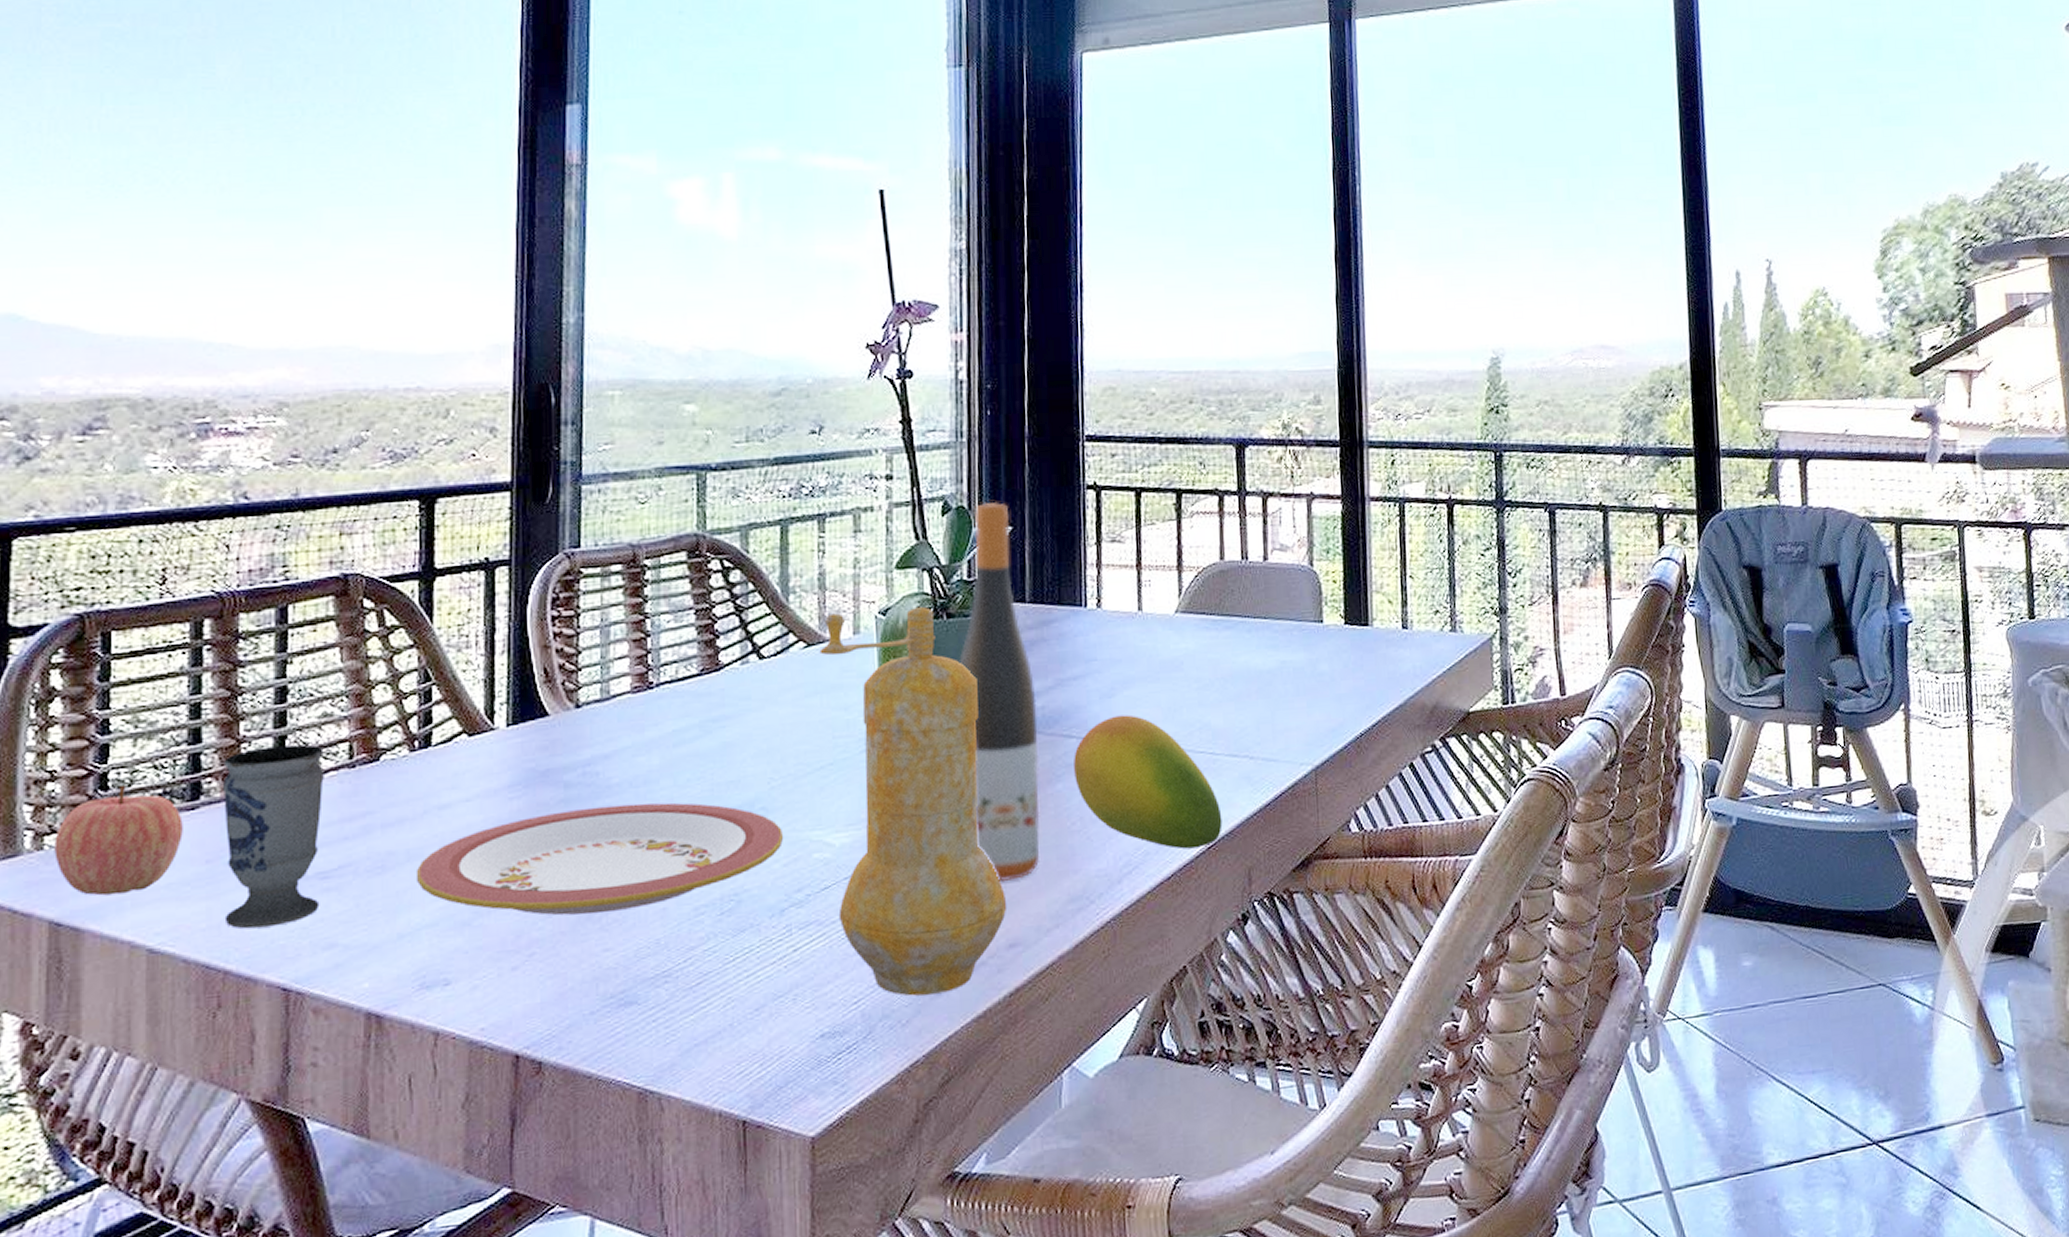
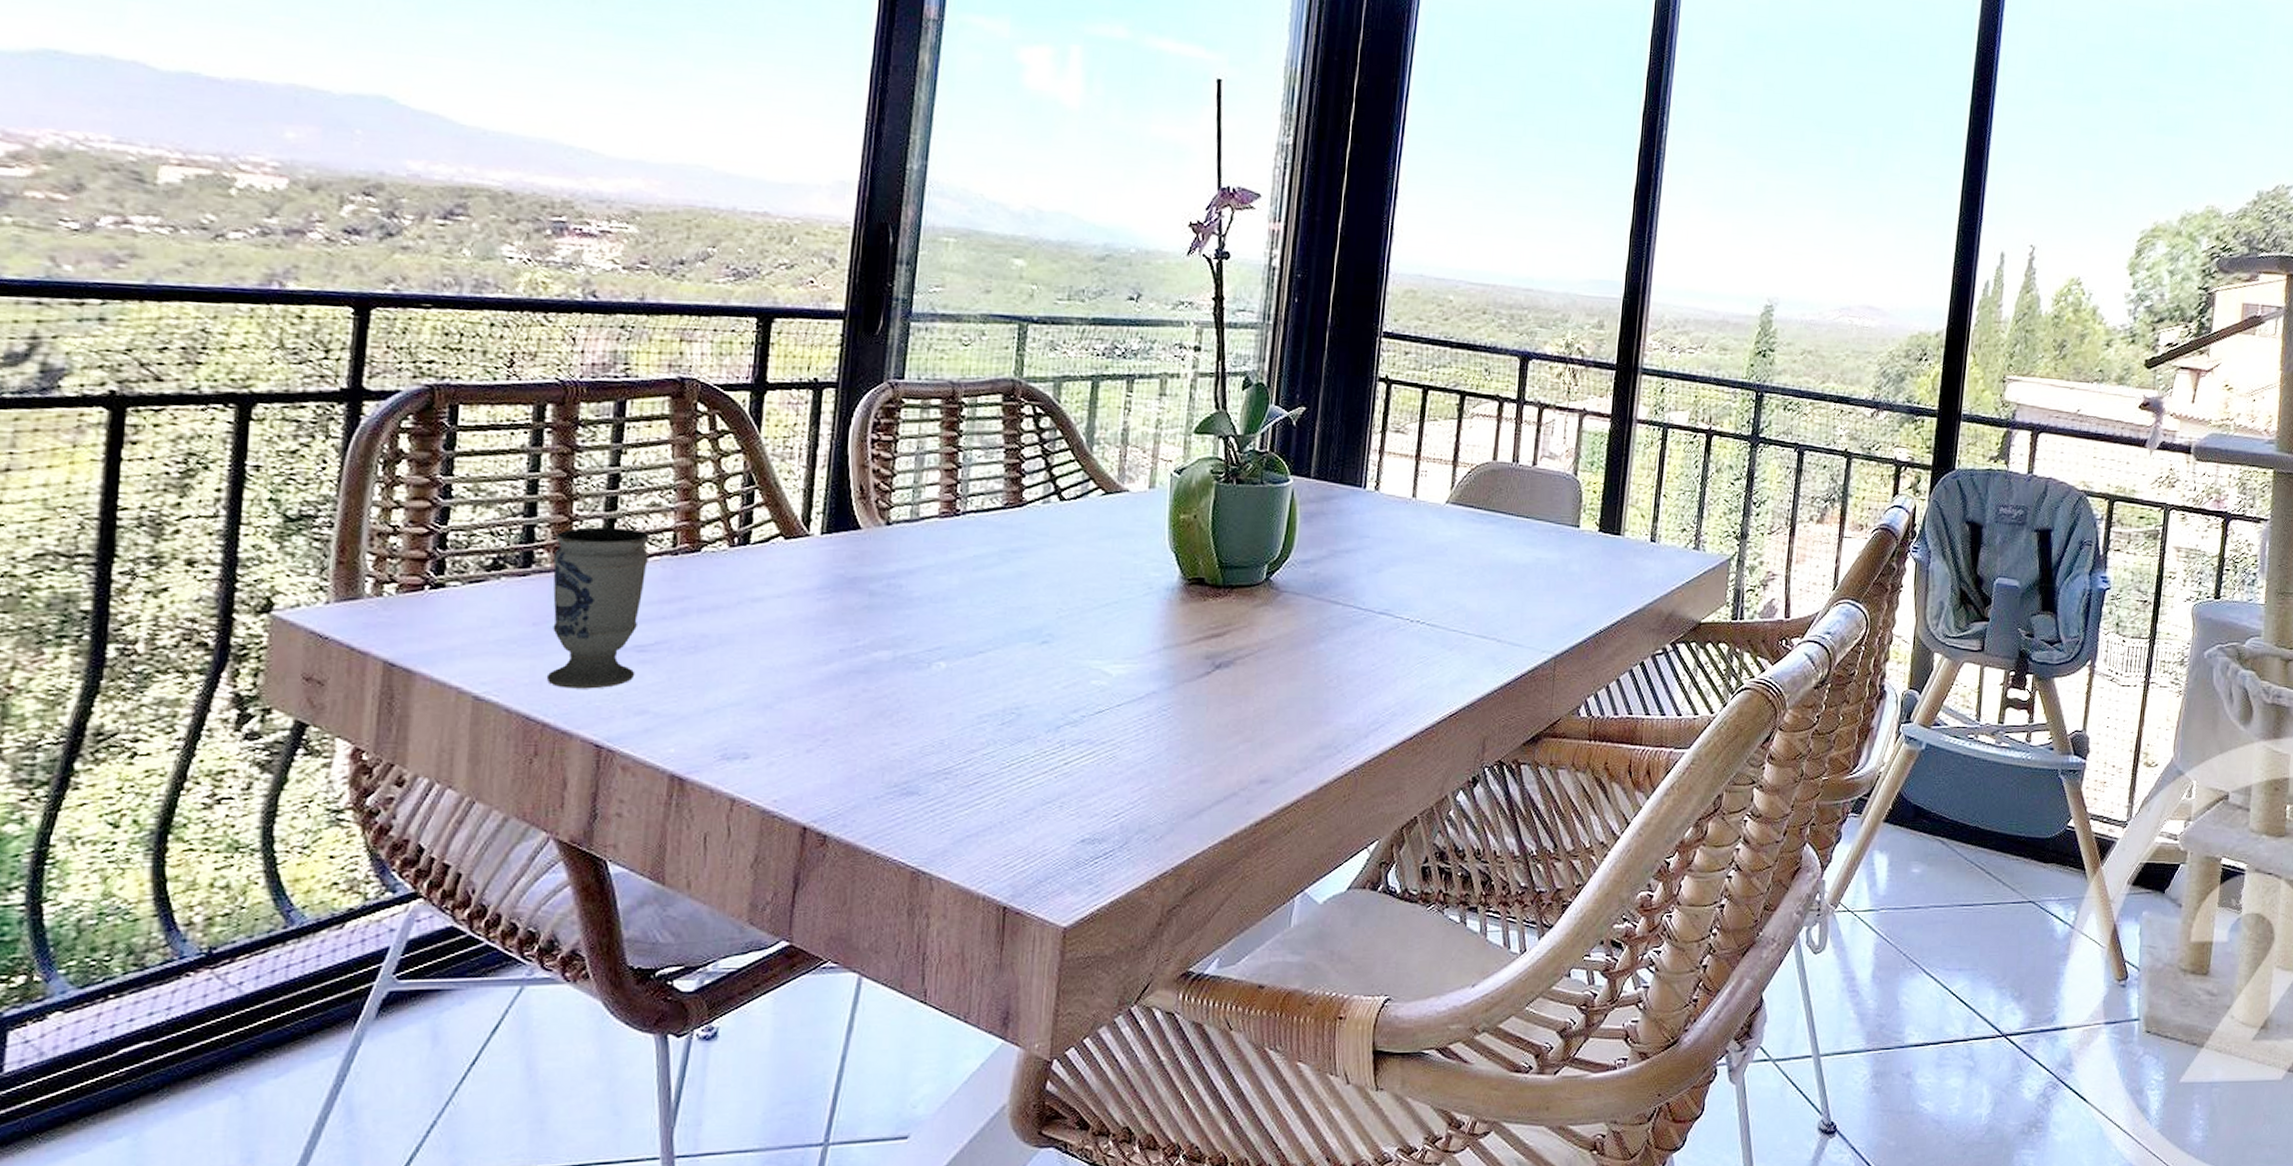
apple: present [54,786,183,896] -> none [392,547,514,644]
plate: present [415,802,784,916] -> none [725,616,1067,711]
pepper mill: present [819,606,1006,996] -> none [1108,467,1262,816]
wine bottle: present [959,503,1040,882] -> none [1241,383,1311,725]
fruit: present [1074,714,1223,849] -> none [1336,589,1466,715]

